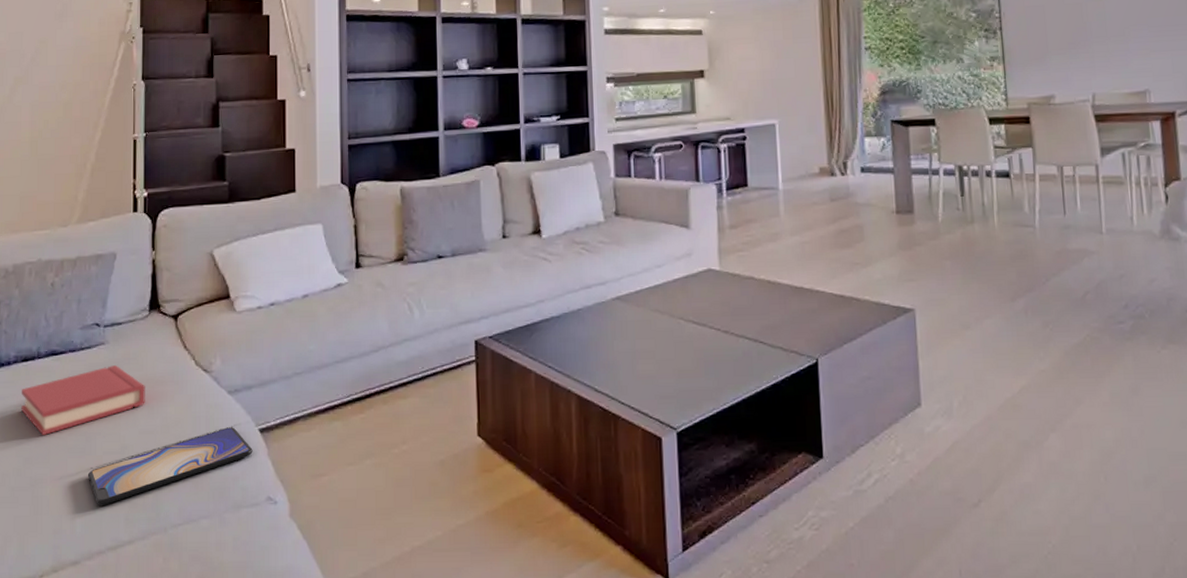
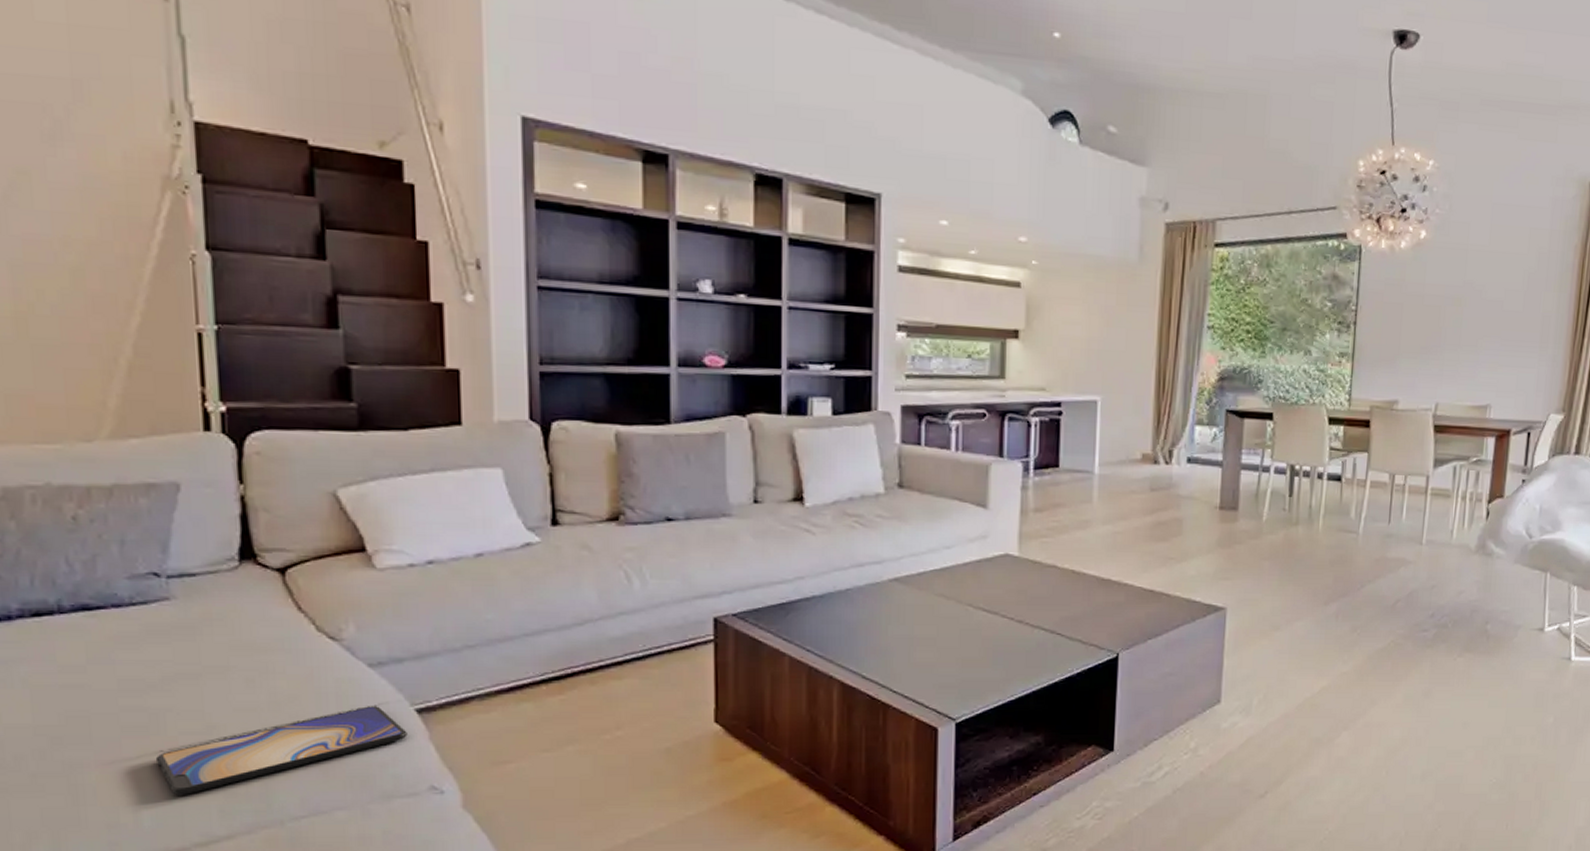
hardback book: present [21,365,145,436] -> none [35,627,241,711]

